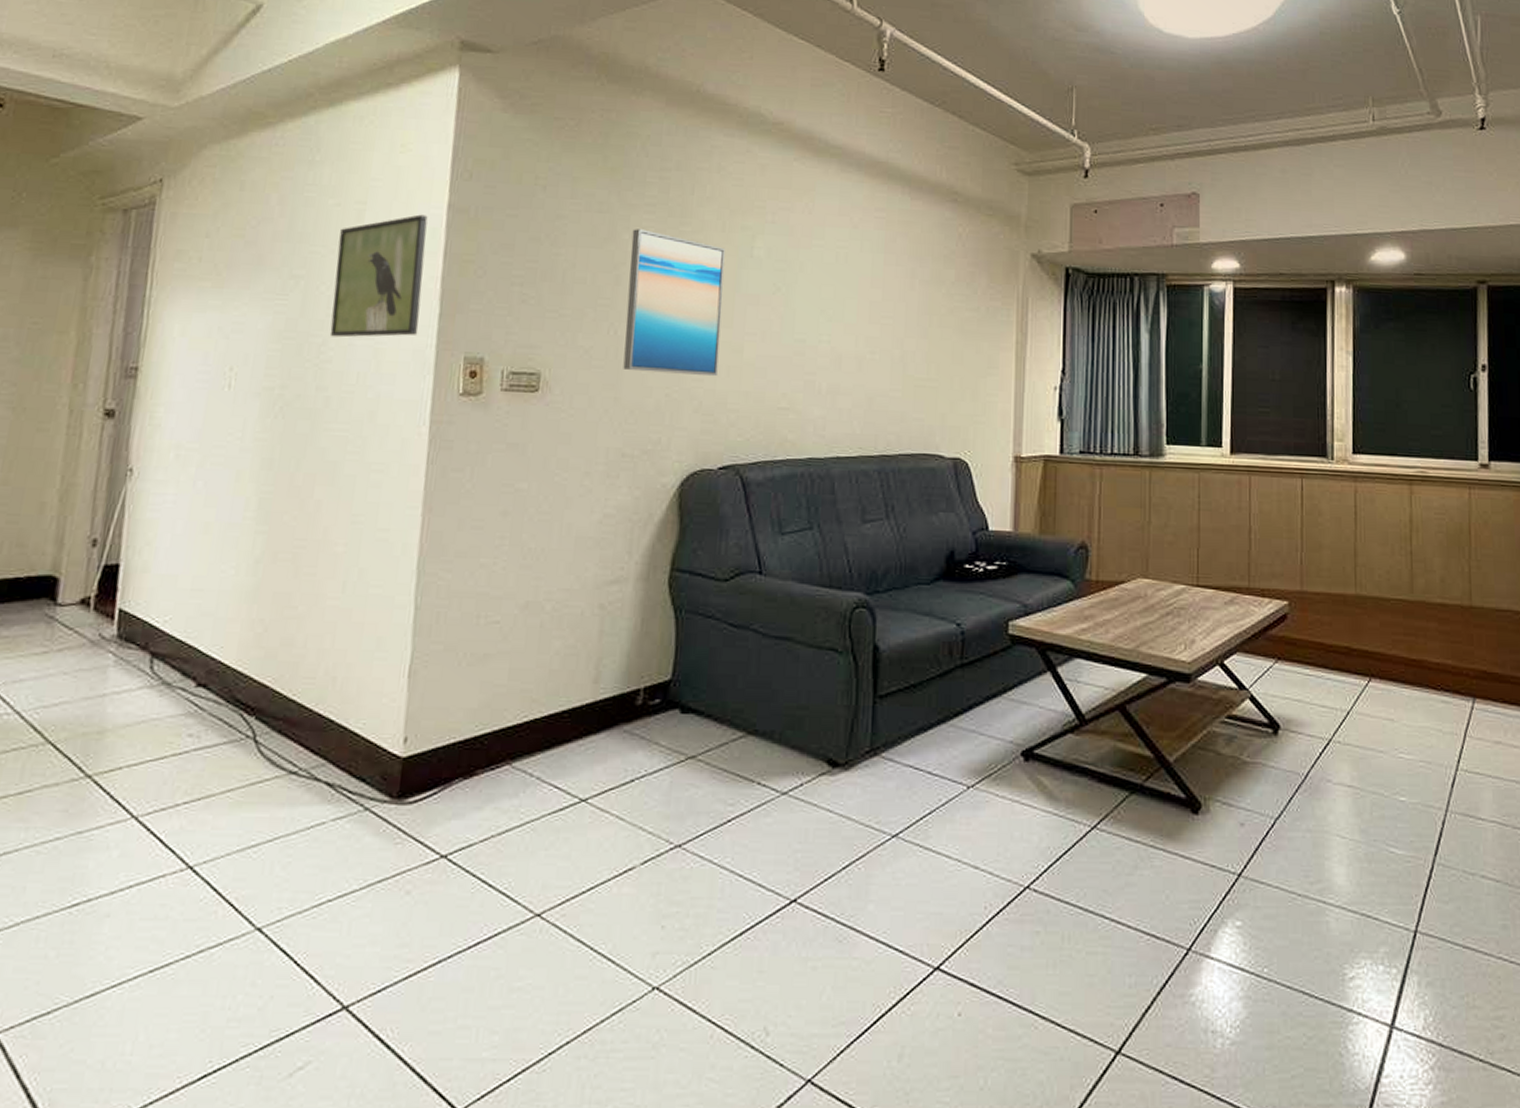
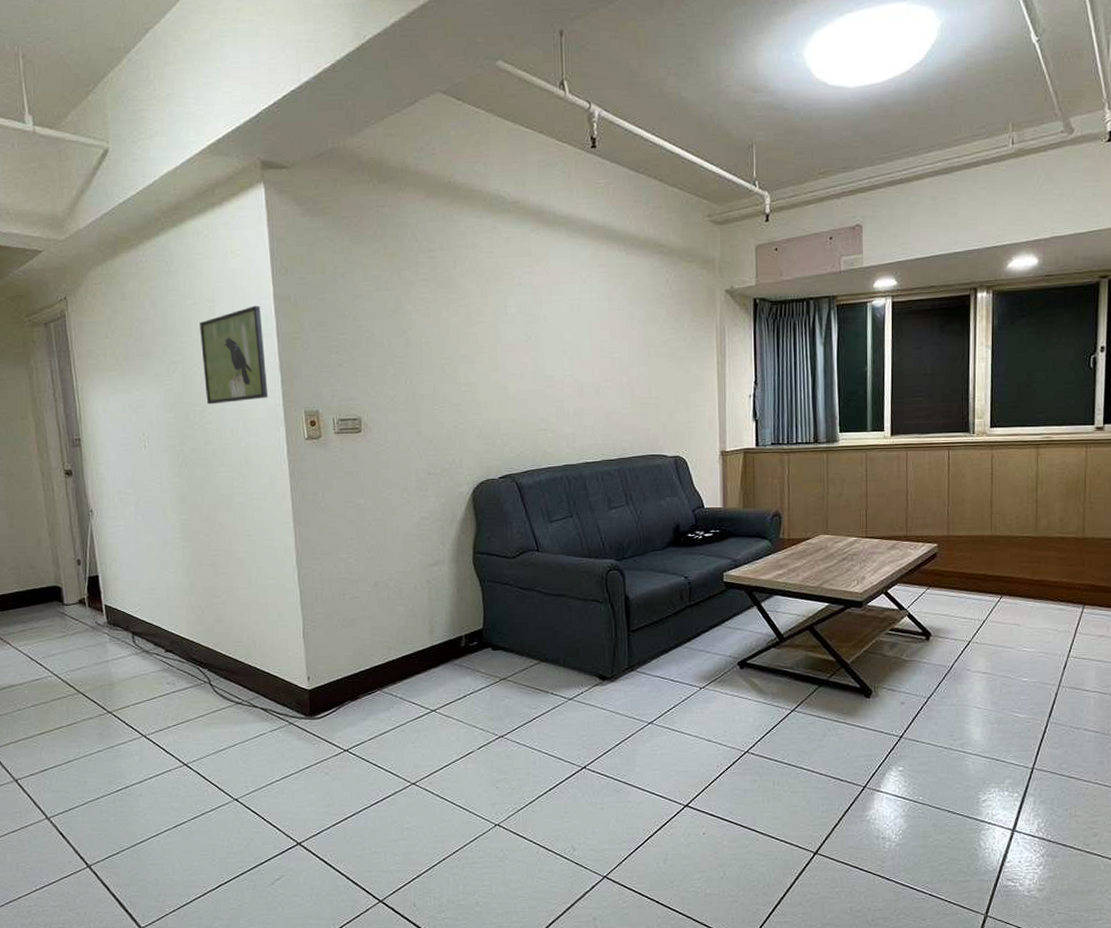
wall art: present [623,229,725,377] -> none [413,300,490,411]

